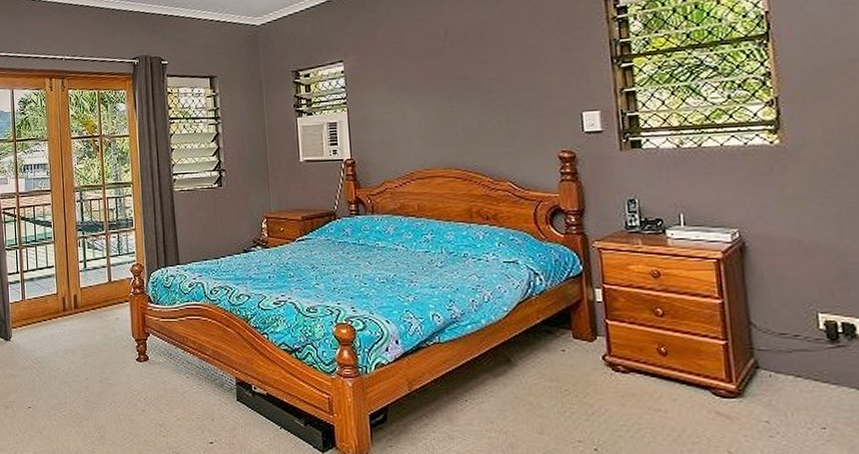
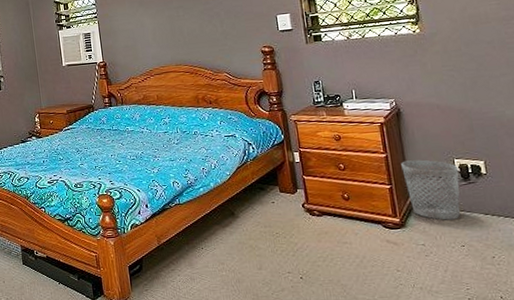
wastebasket: none [742,310,824,393] -> present [401,159,461,220]

